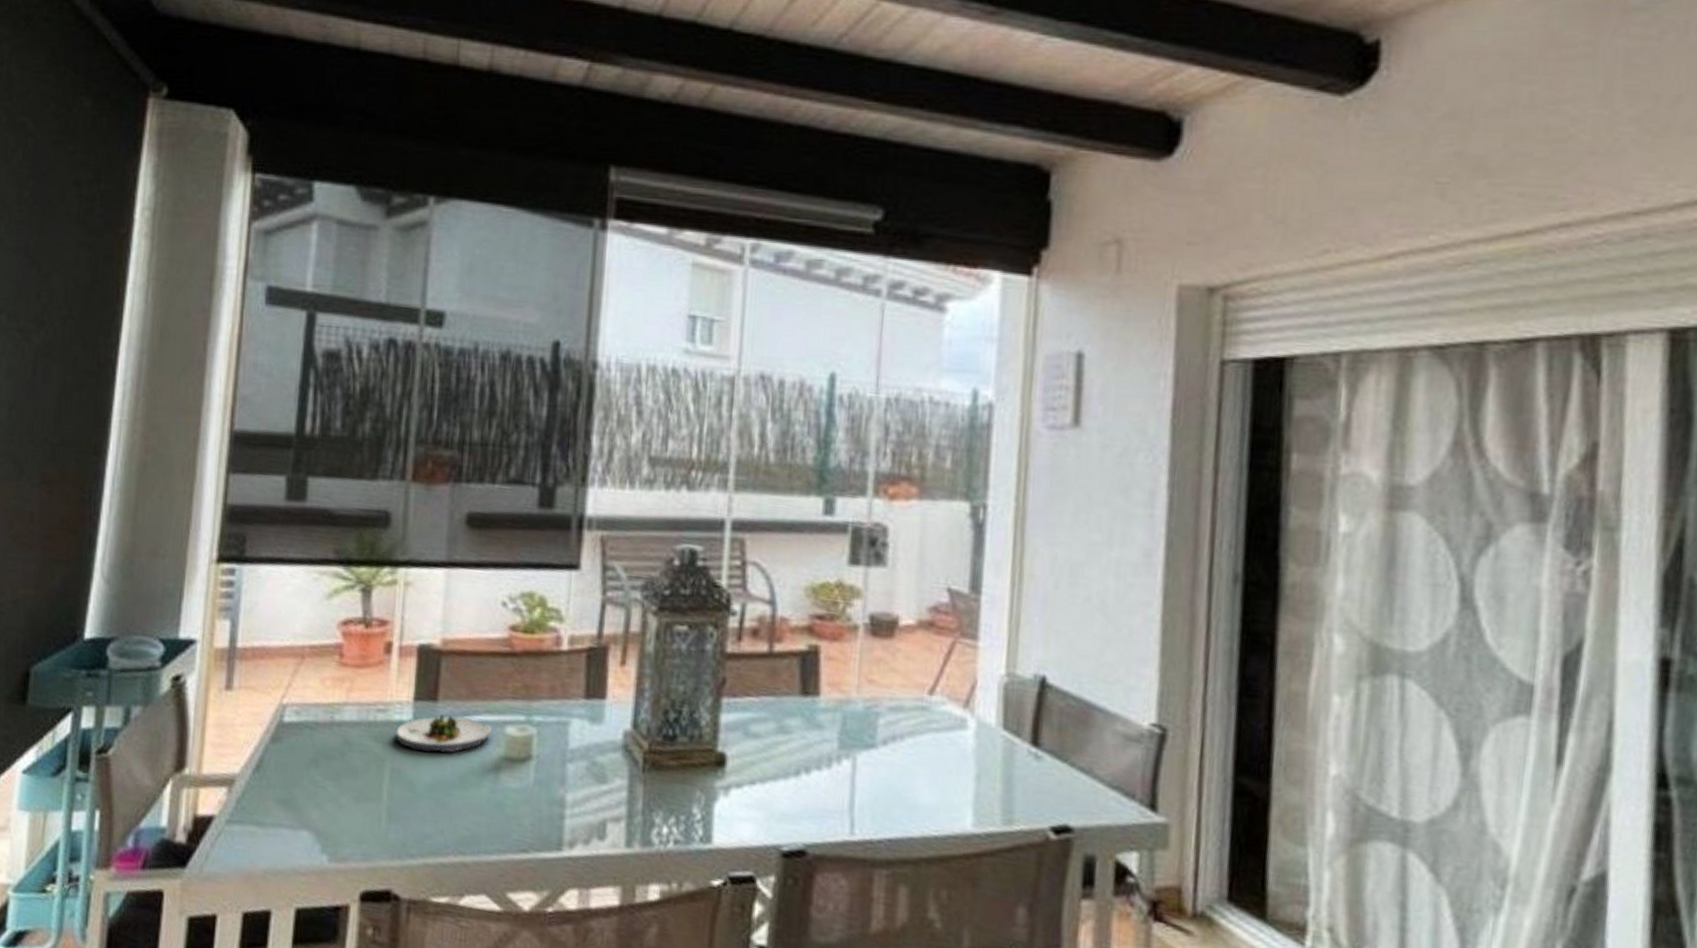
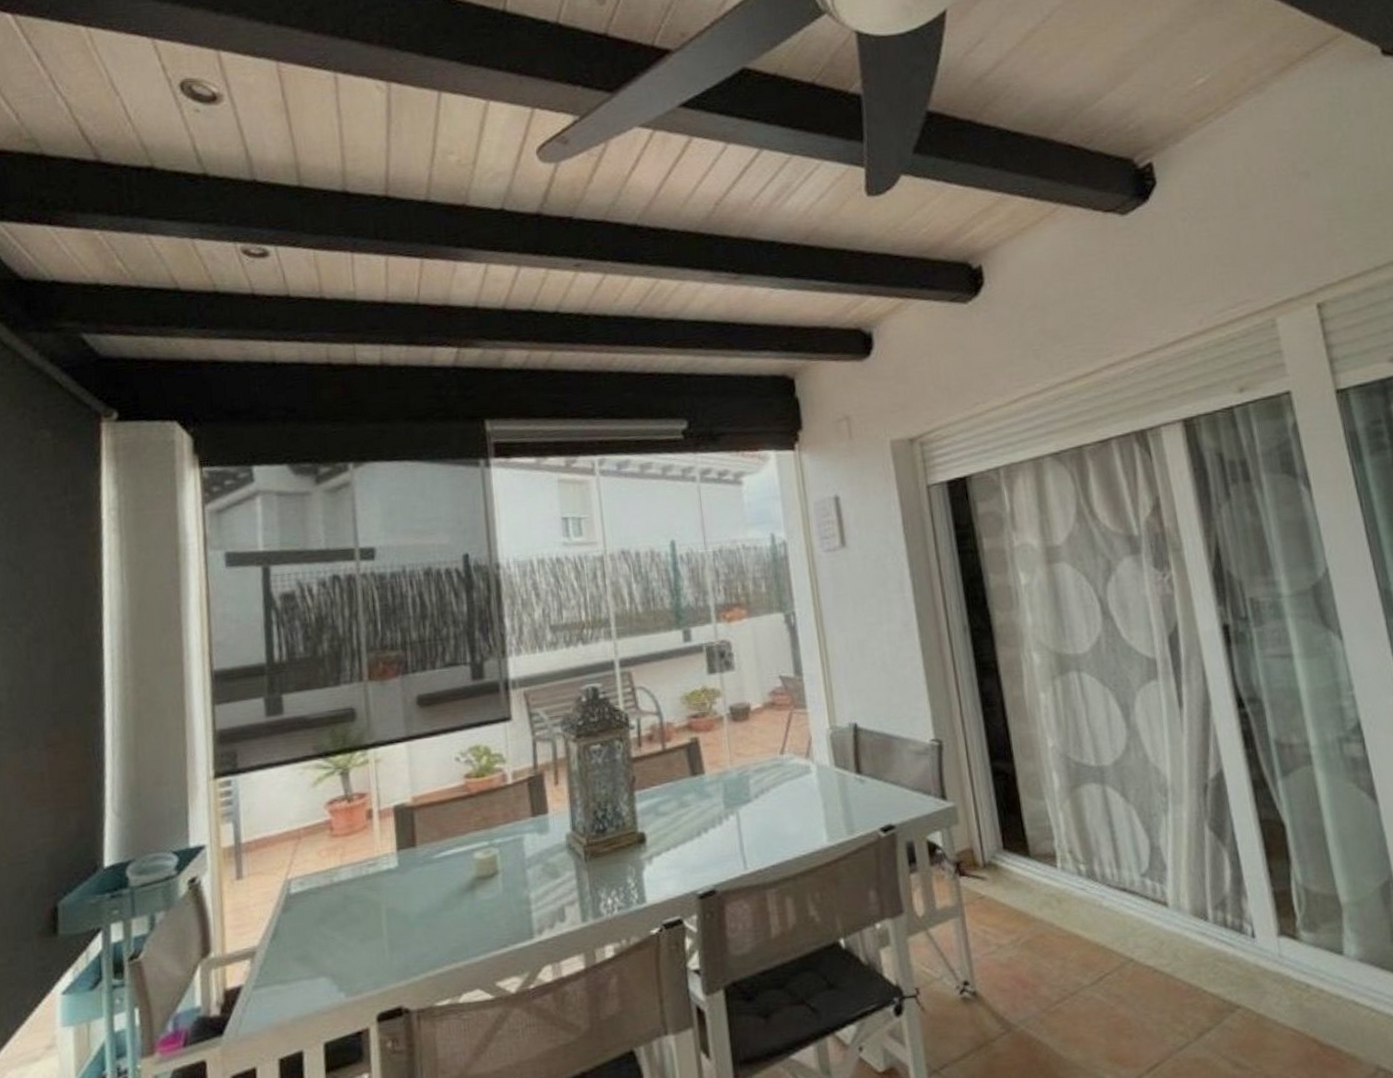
salad plate: present [396,714,493,753] -> none [386,854,464,889]

